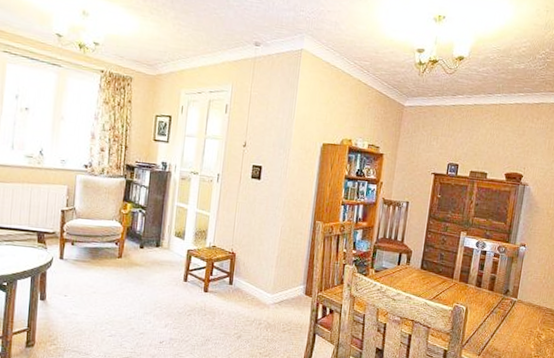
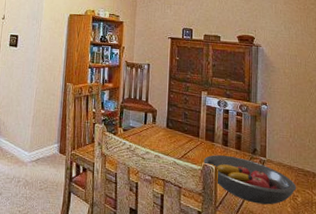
fruit bowl: none [455,296,543,343] -> present [203,155,297,205]

